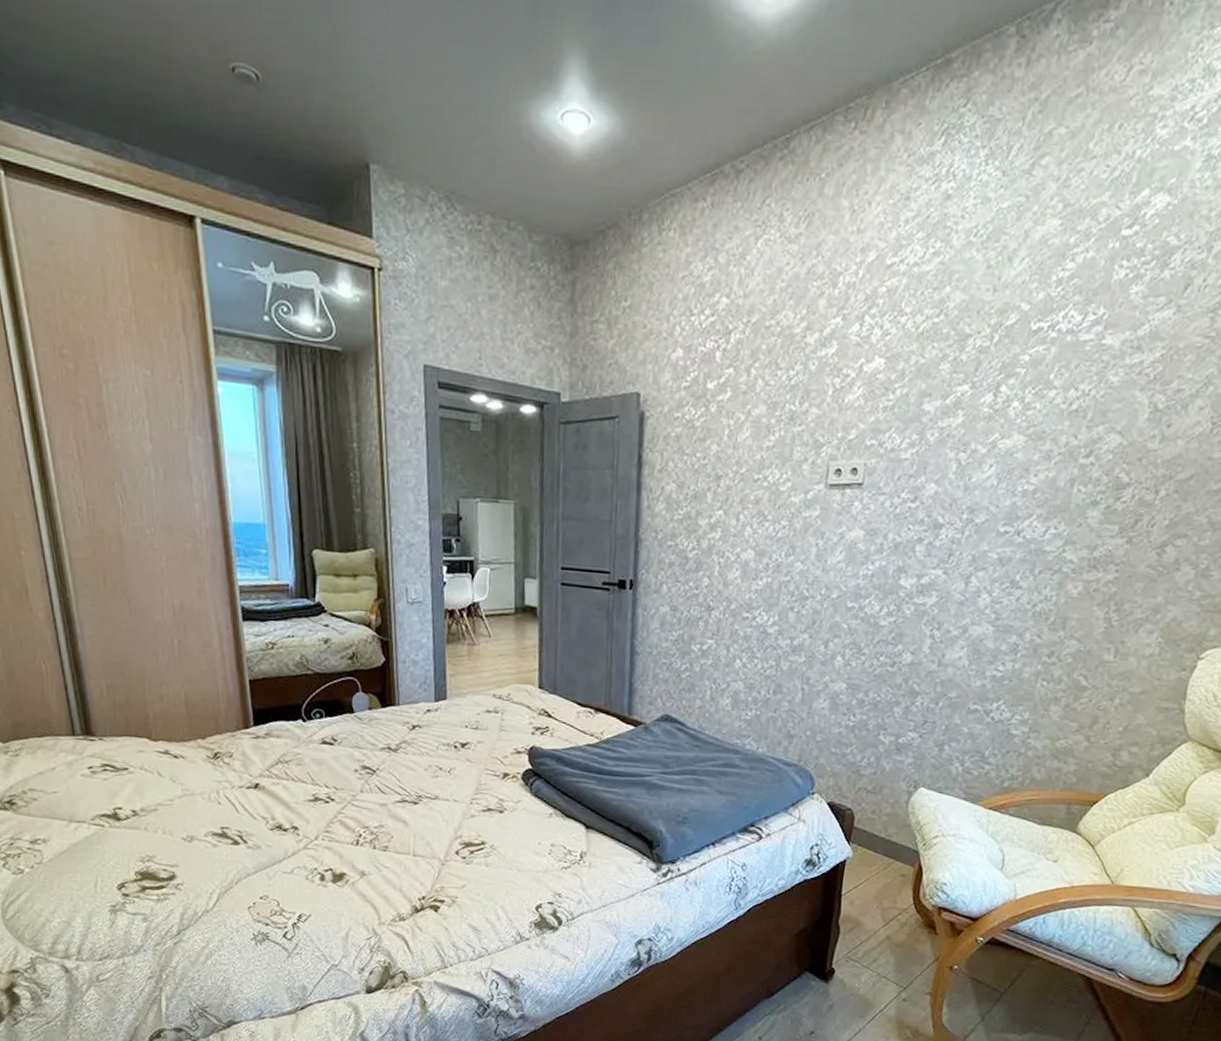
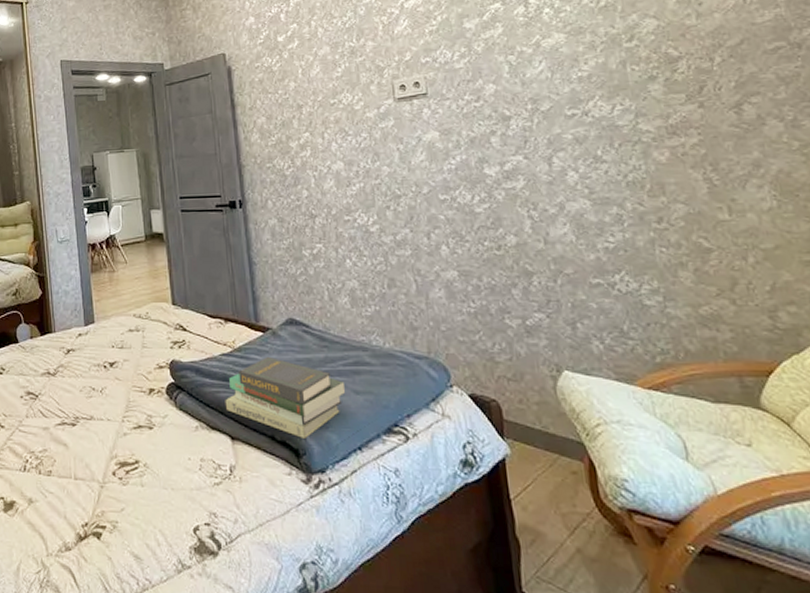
books: none [583,750,710,832] -> present [225,356,345,438]

